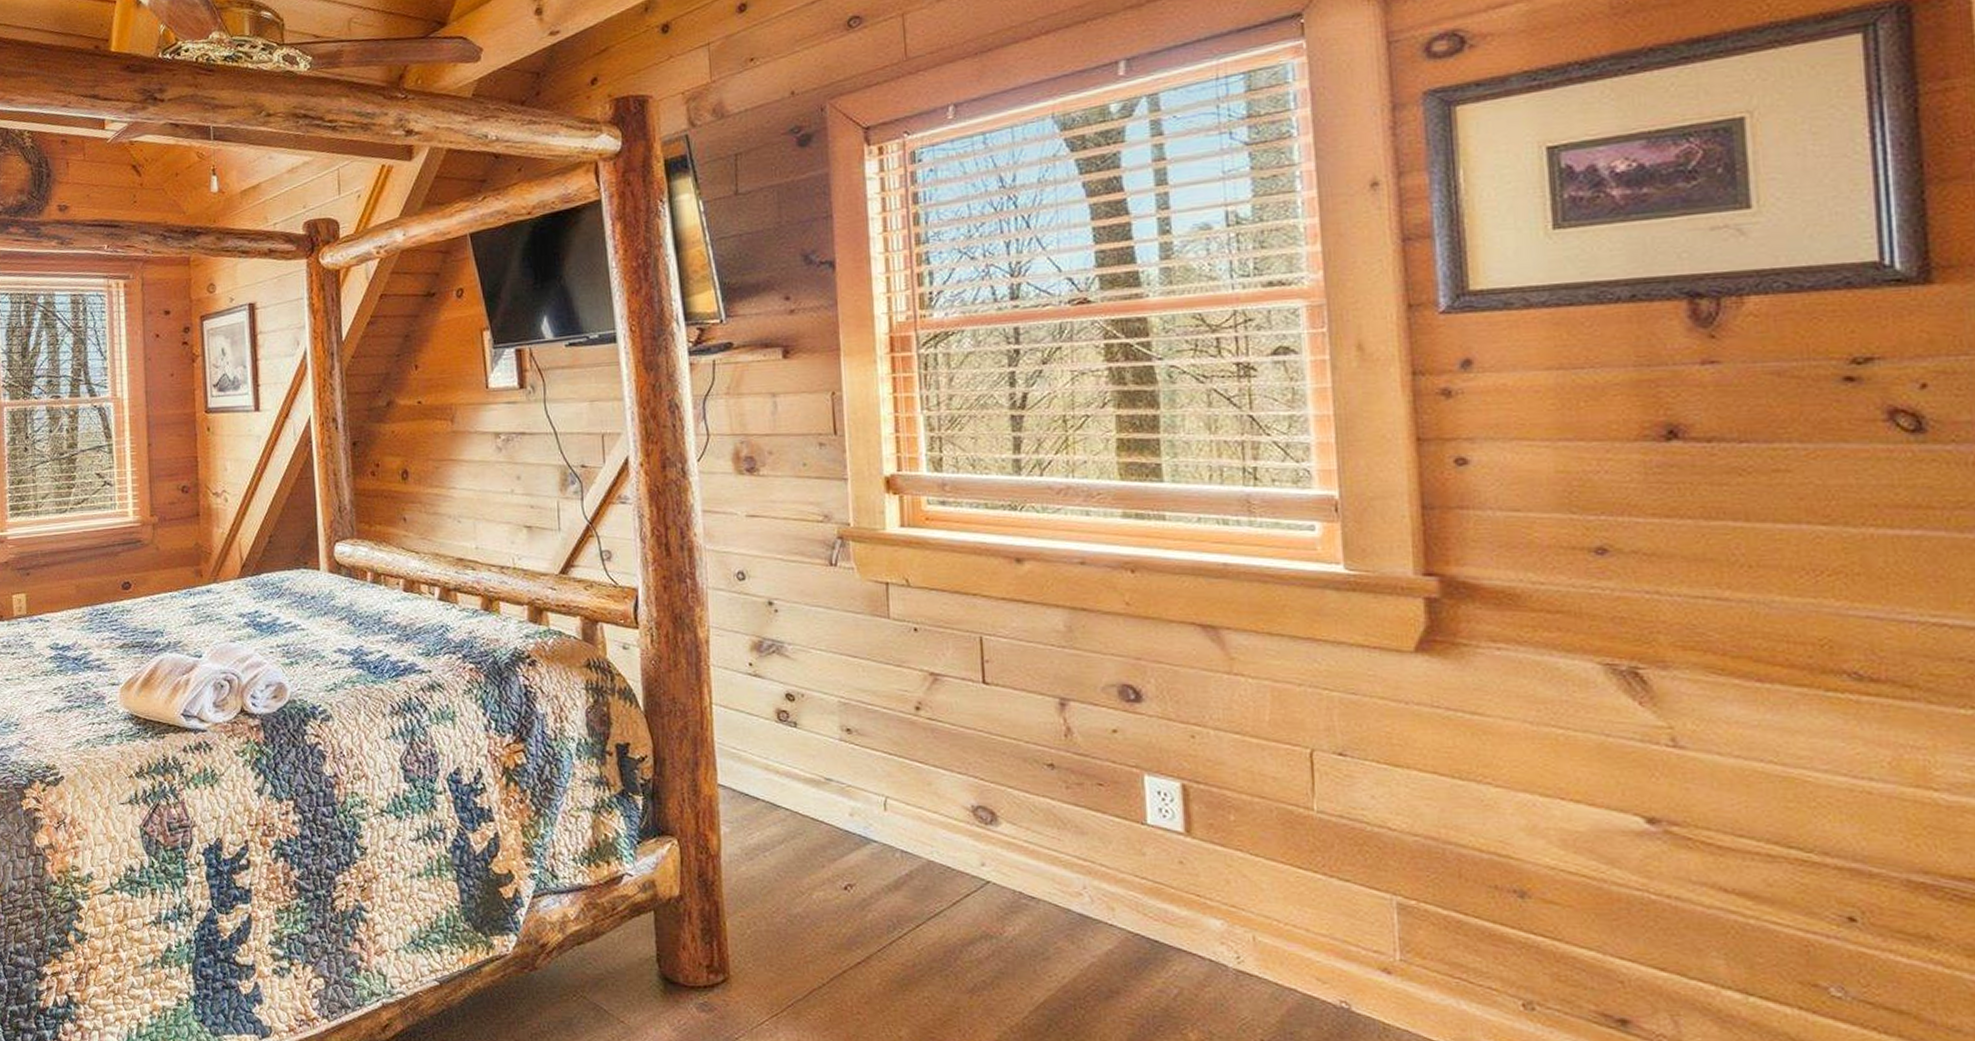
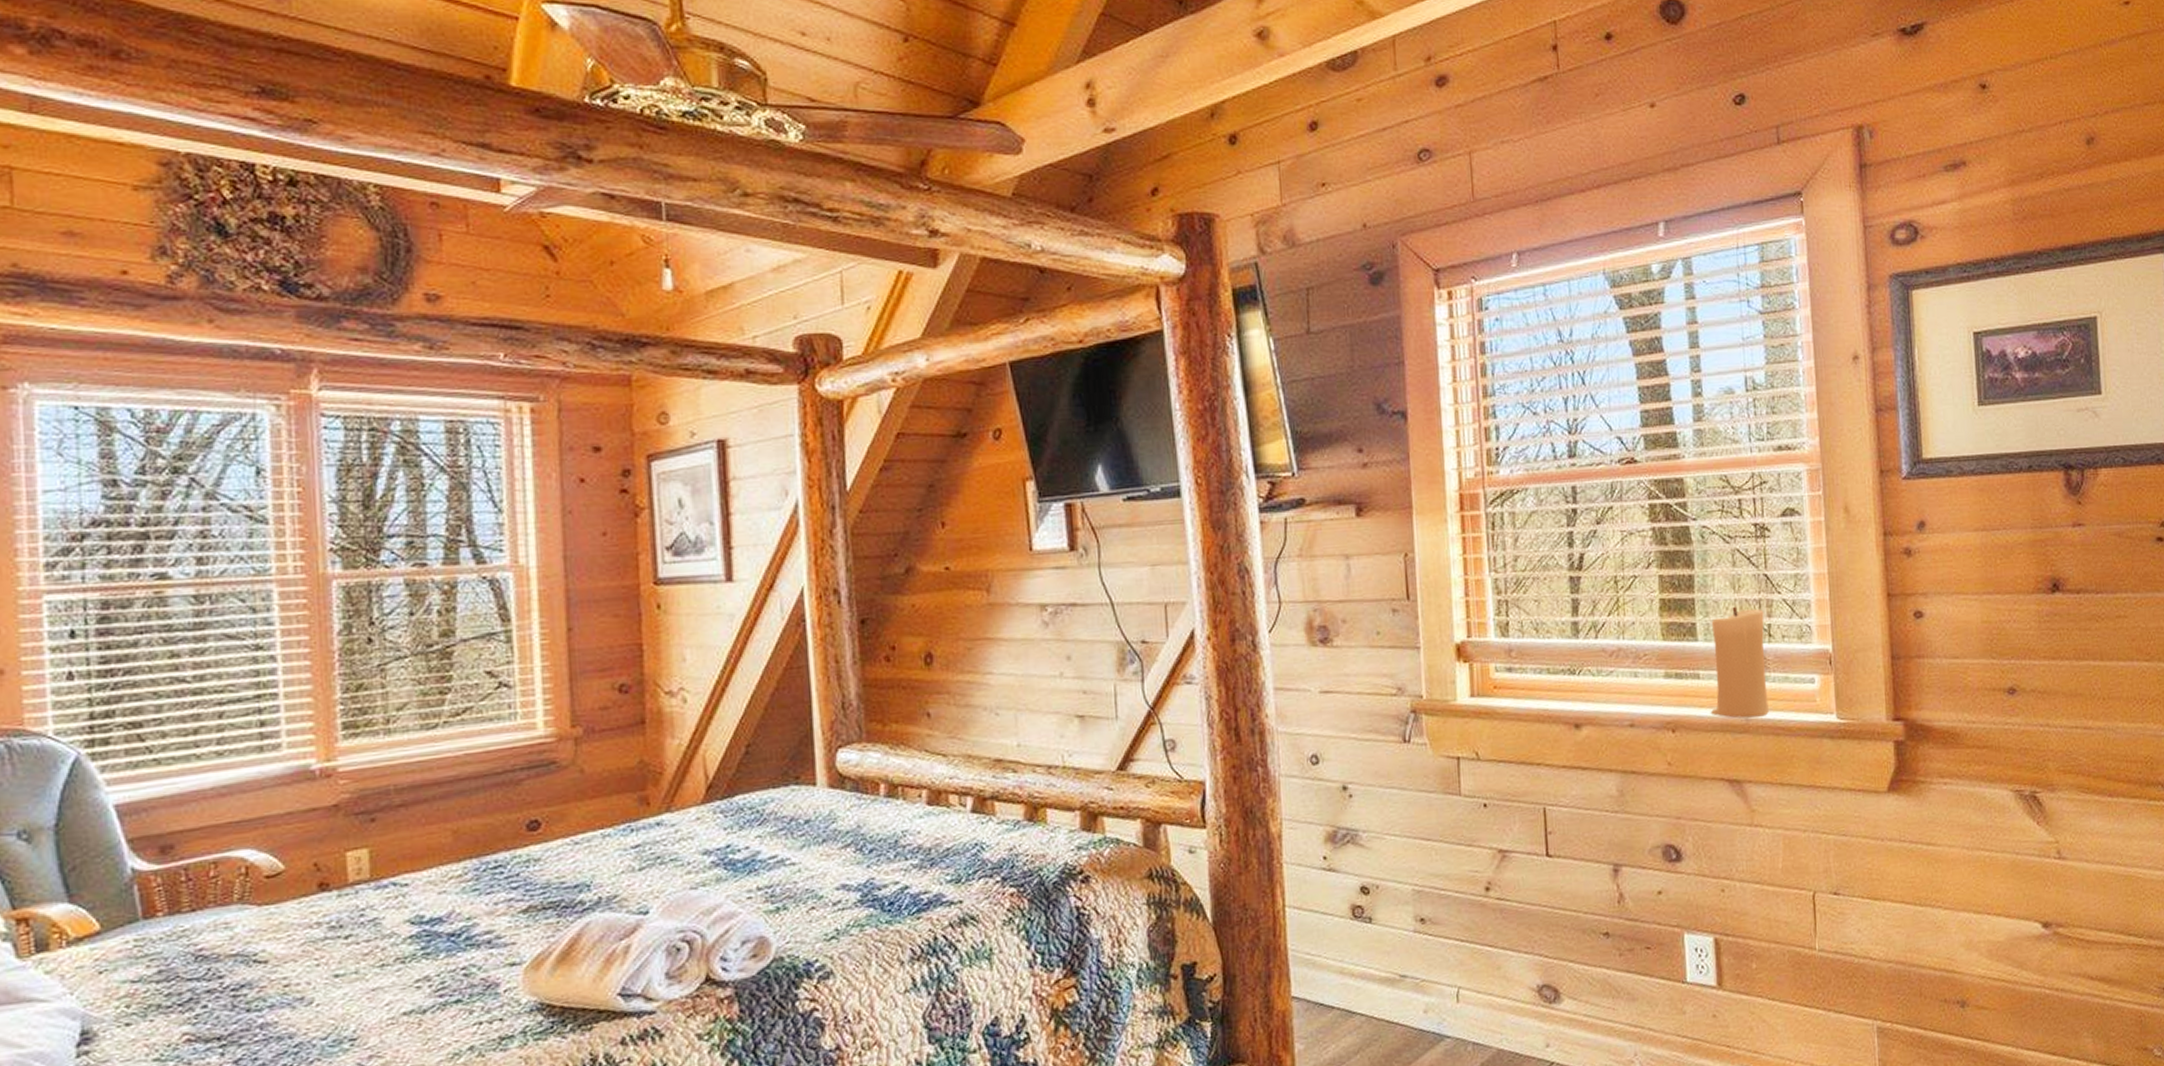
candle: none [1178,447,1254,564] -> present [1710,606,1769,719]

